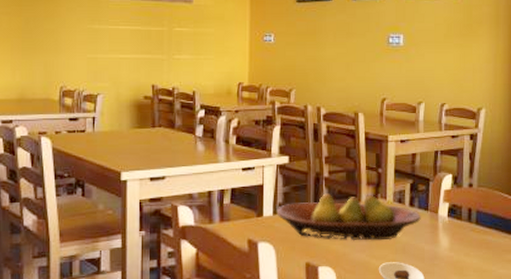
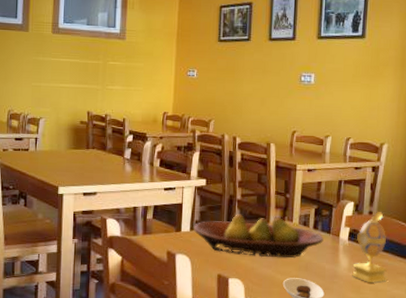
decorative egg: none [454,183,491,263] -> present [352,211,387,283]

